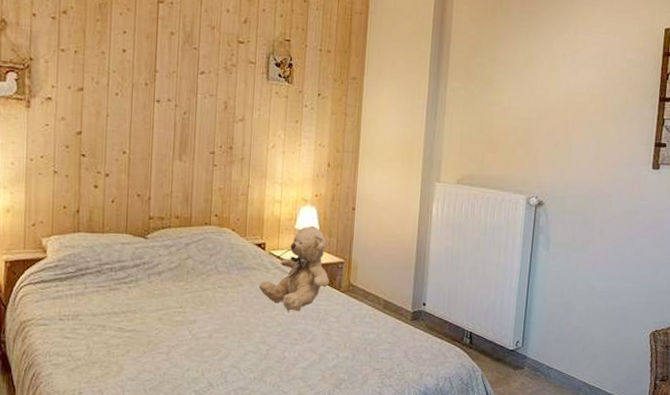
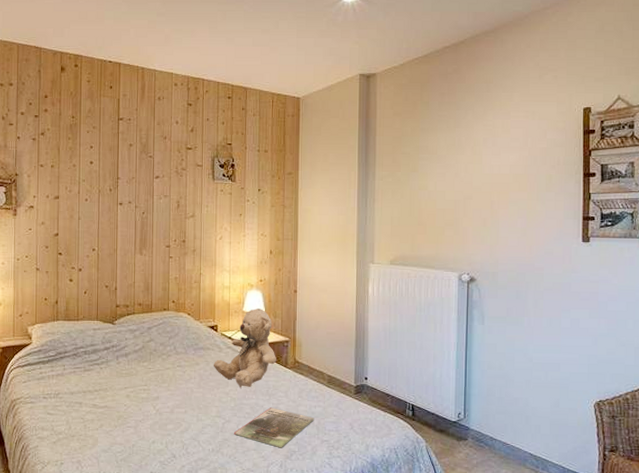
magazine: none [279,333,368,377] -> present [234,407,315,448]

